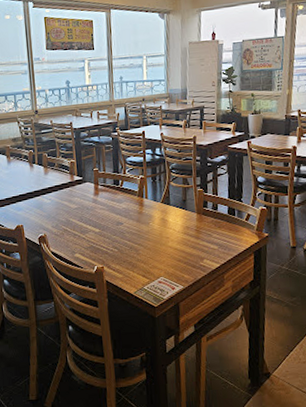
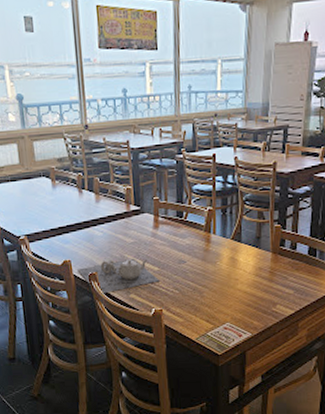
teapot: none [29,221,100,255] -> present [77,258,159,294]

